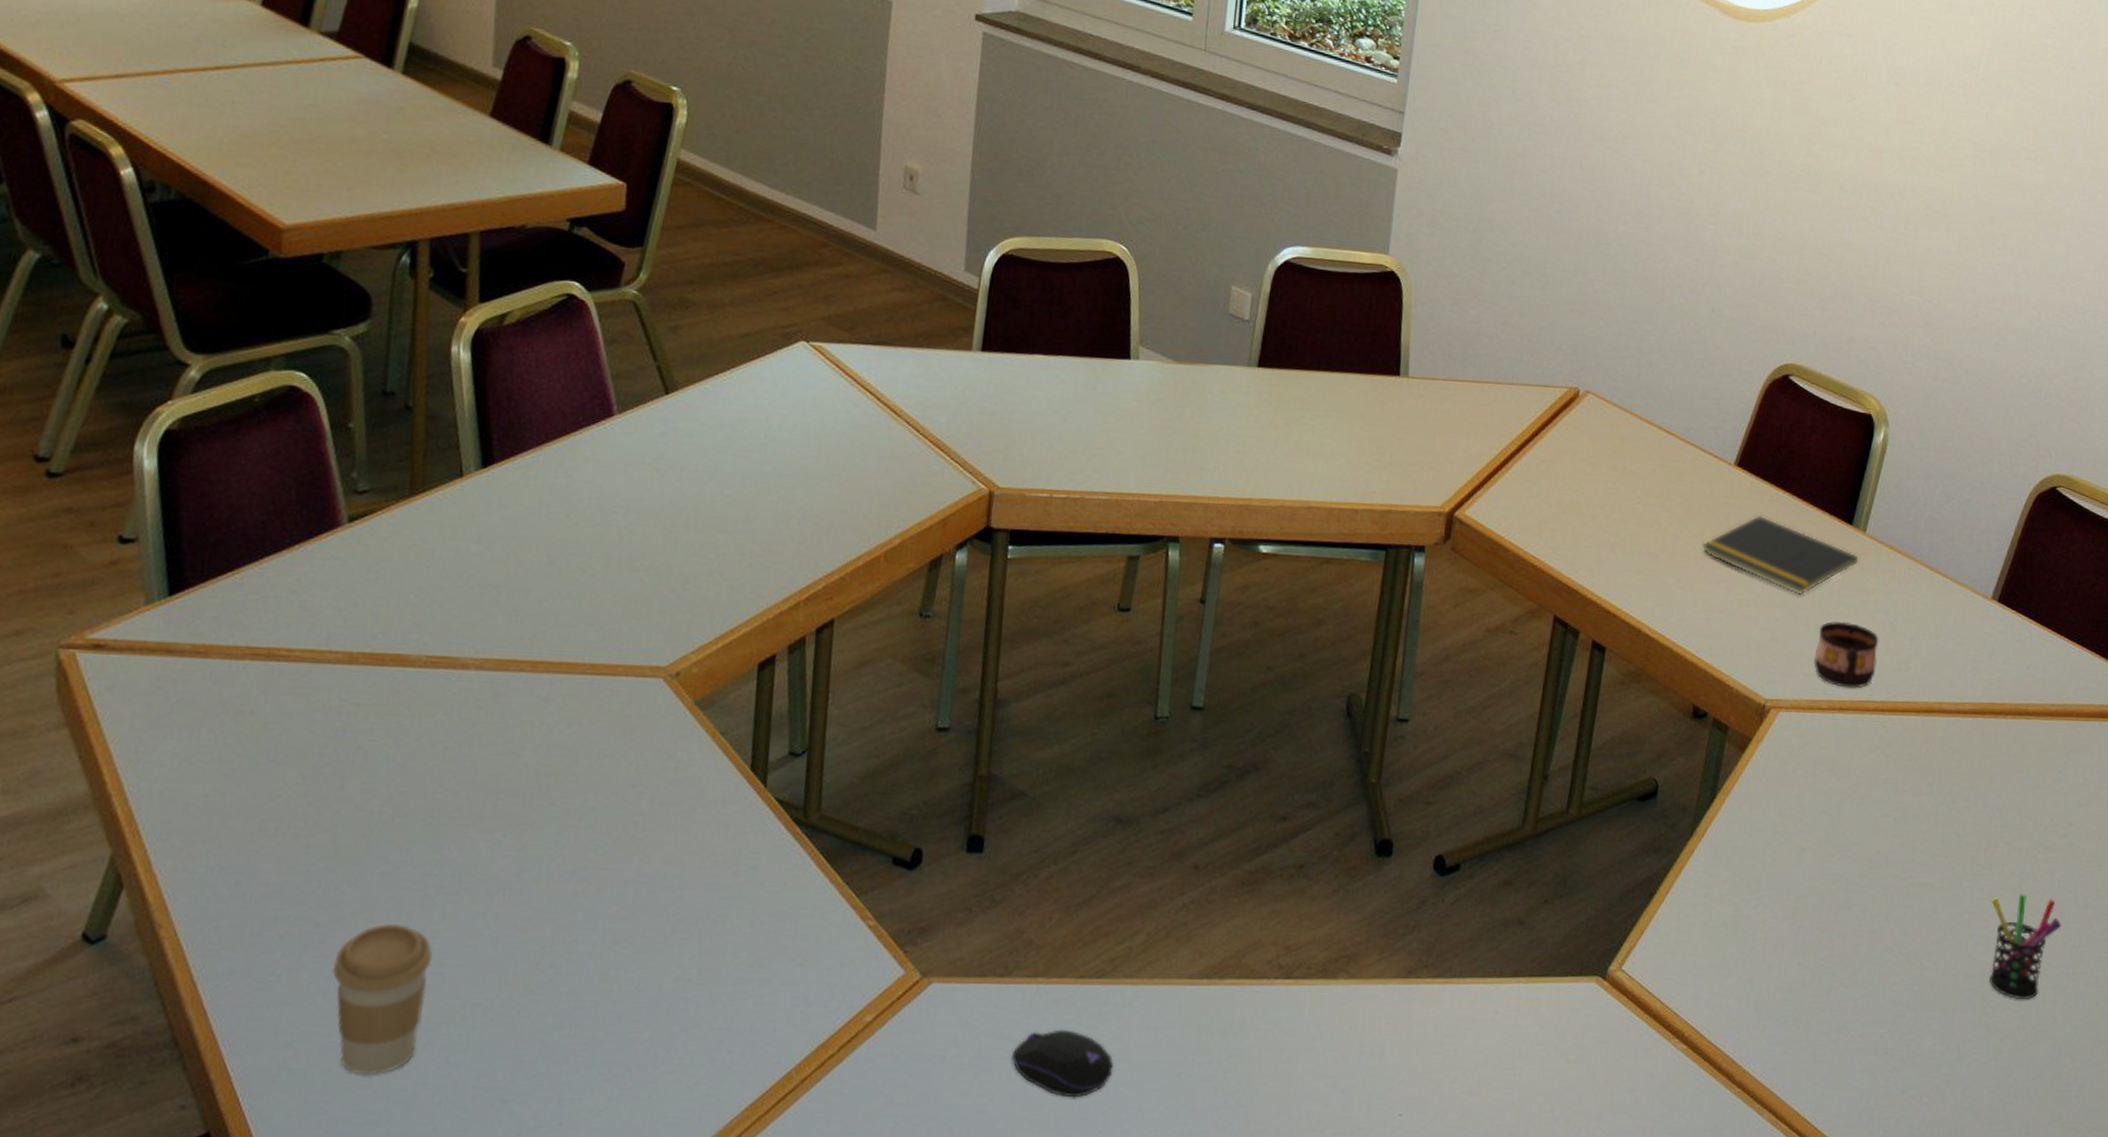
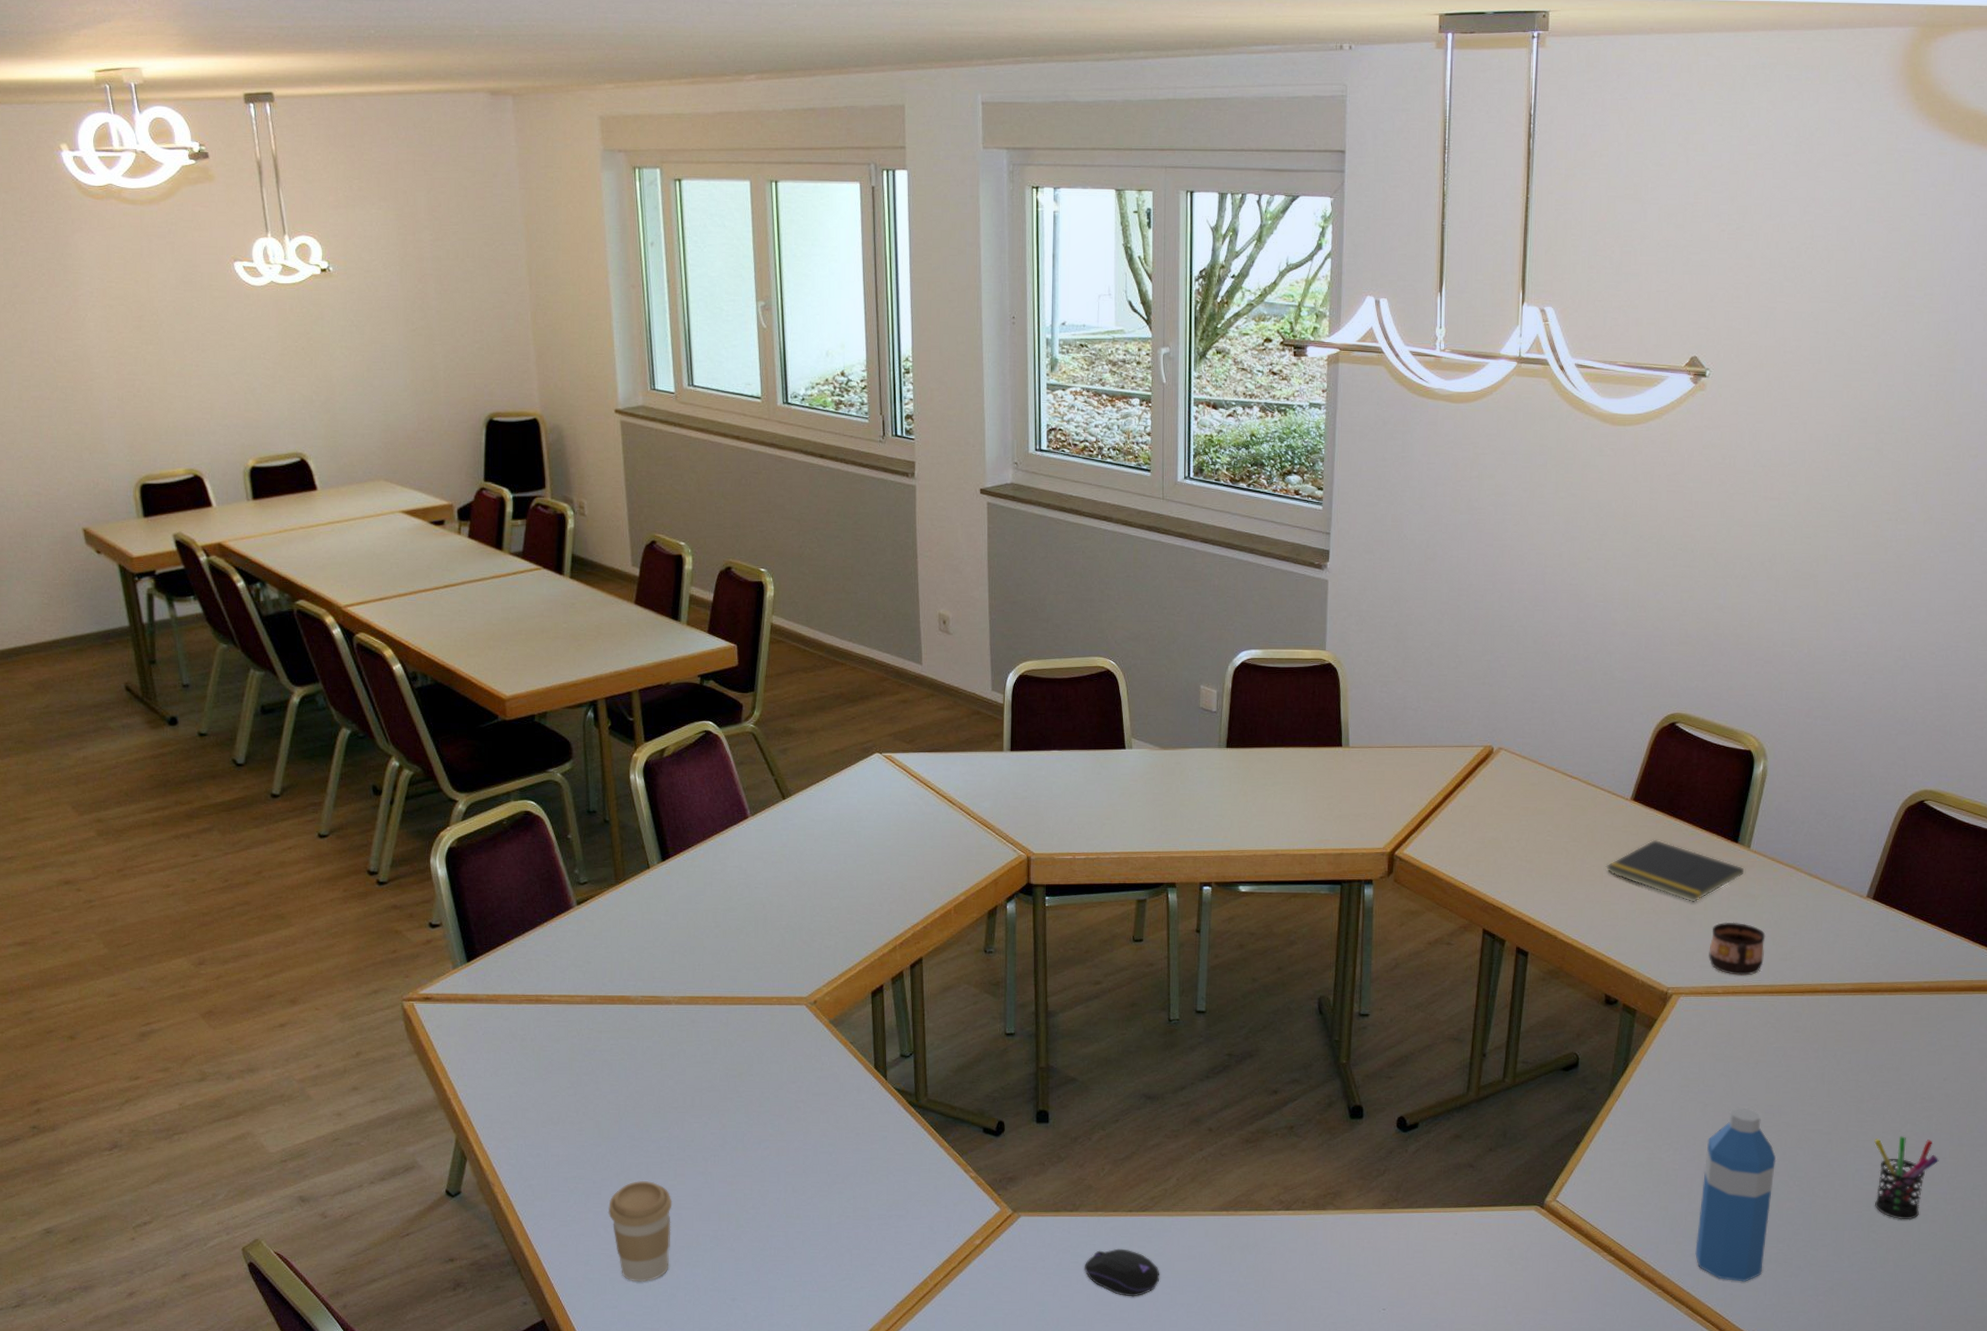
water bottle: none [1783,853,1881,1079] -> present [1695,1107,1776,1282]

